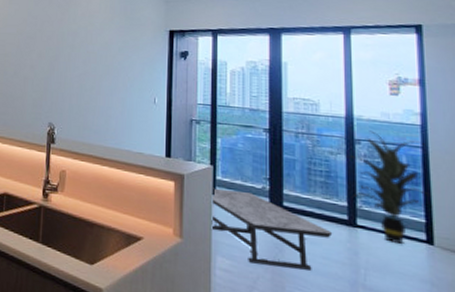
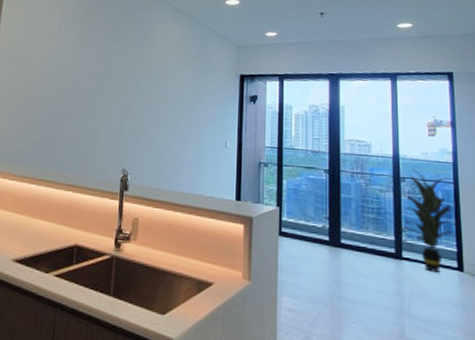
coffee table: present [211,187,333,270] -> none [277,229,383,303]

